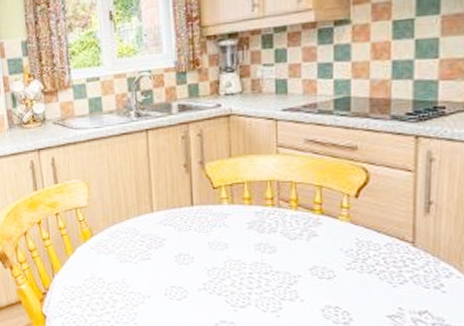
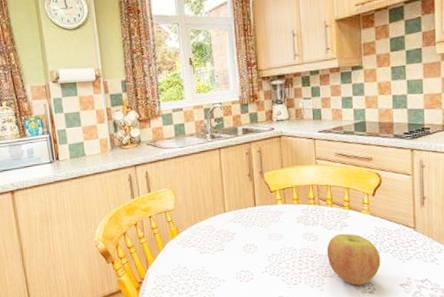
apple: none [287,245,362,313] -> present [326,233,381,285]

